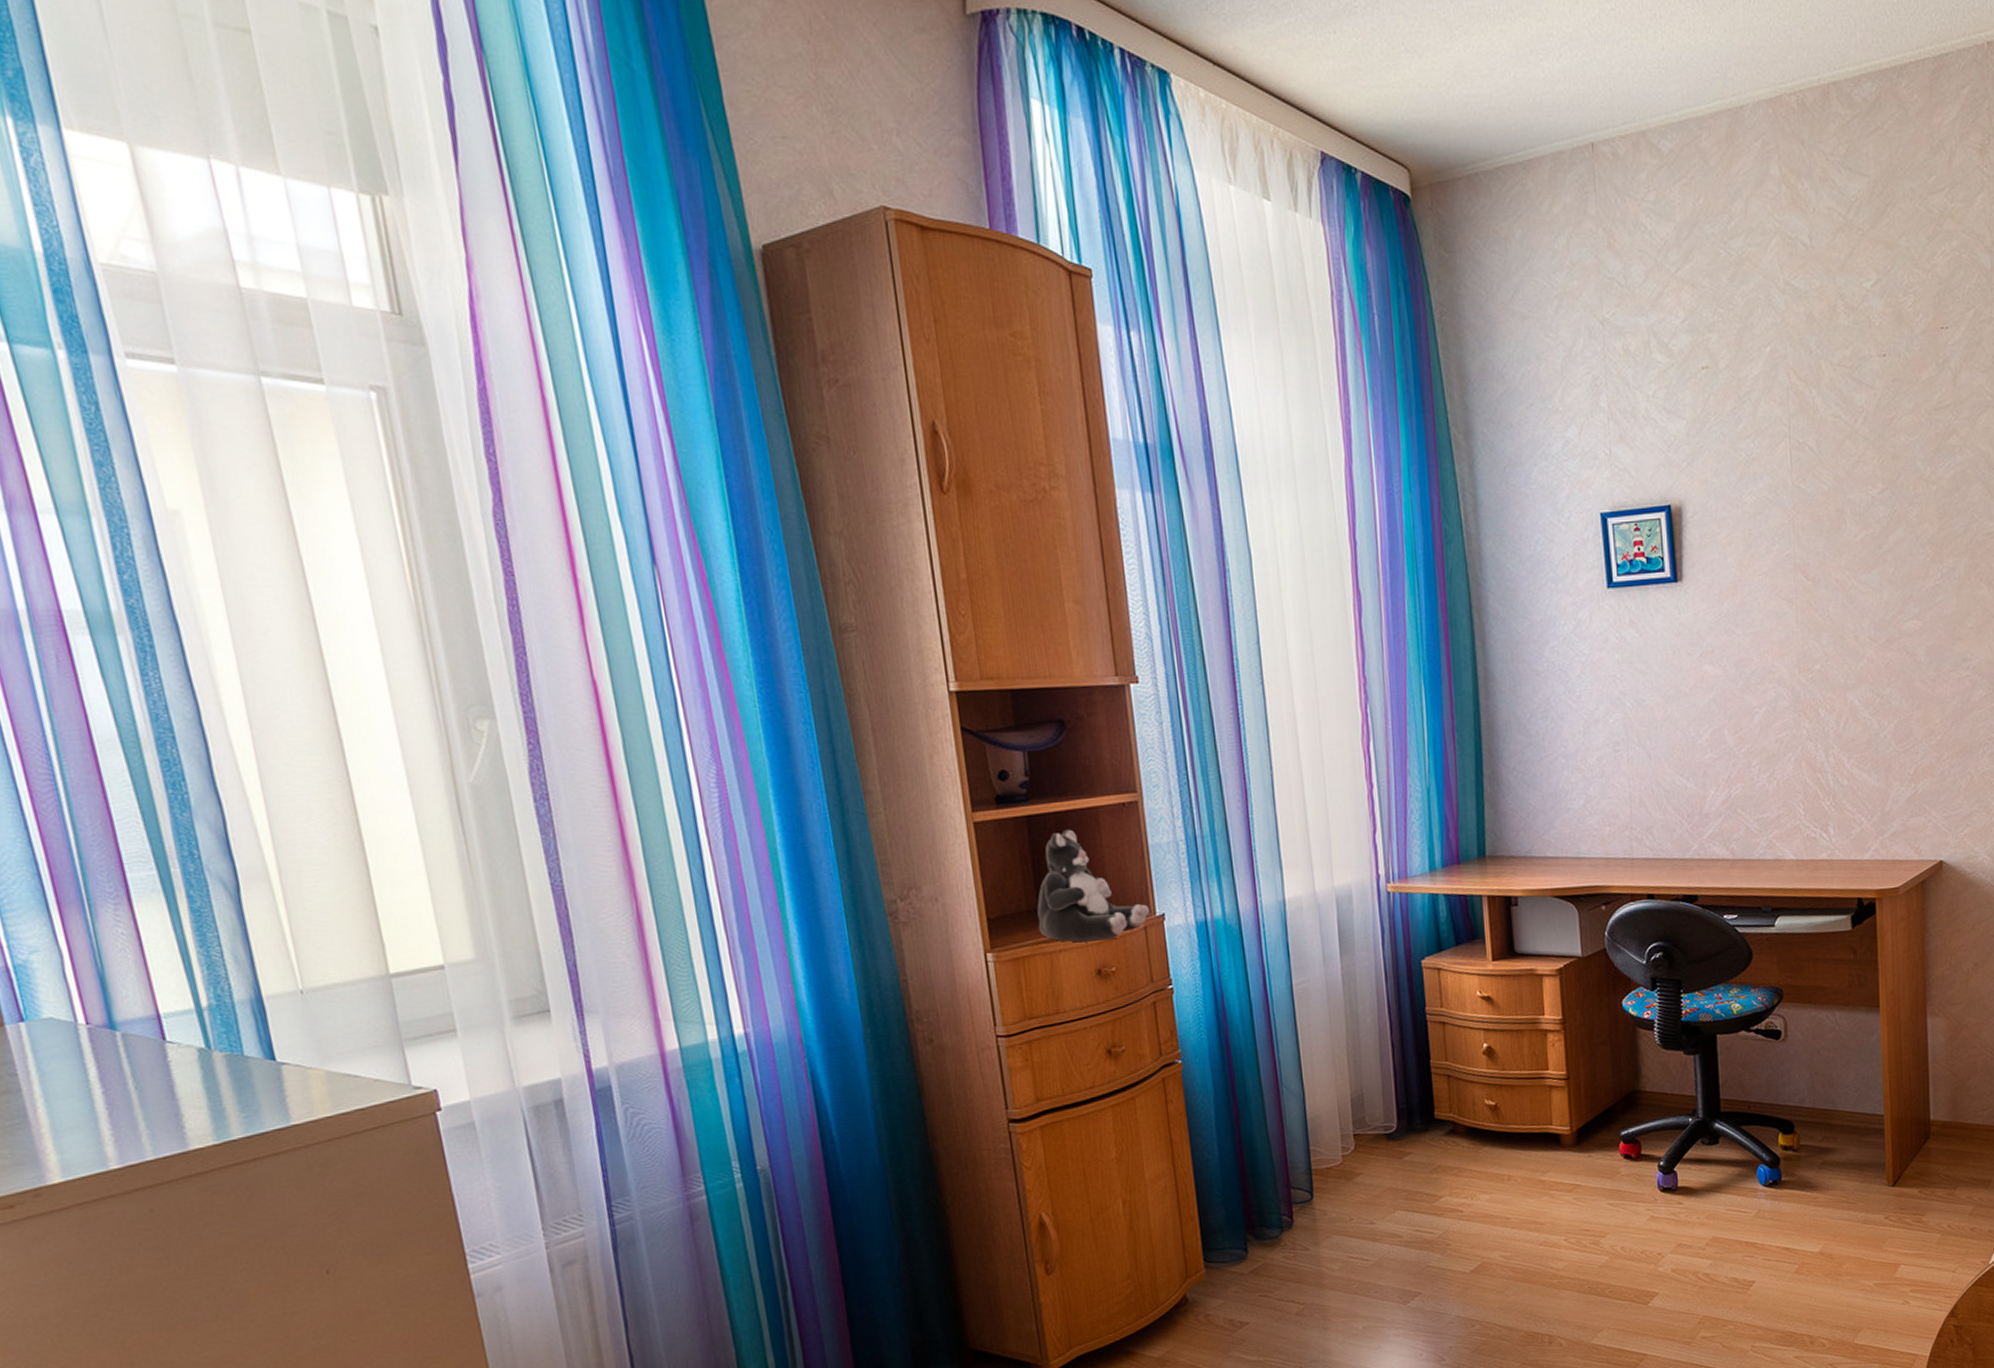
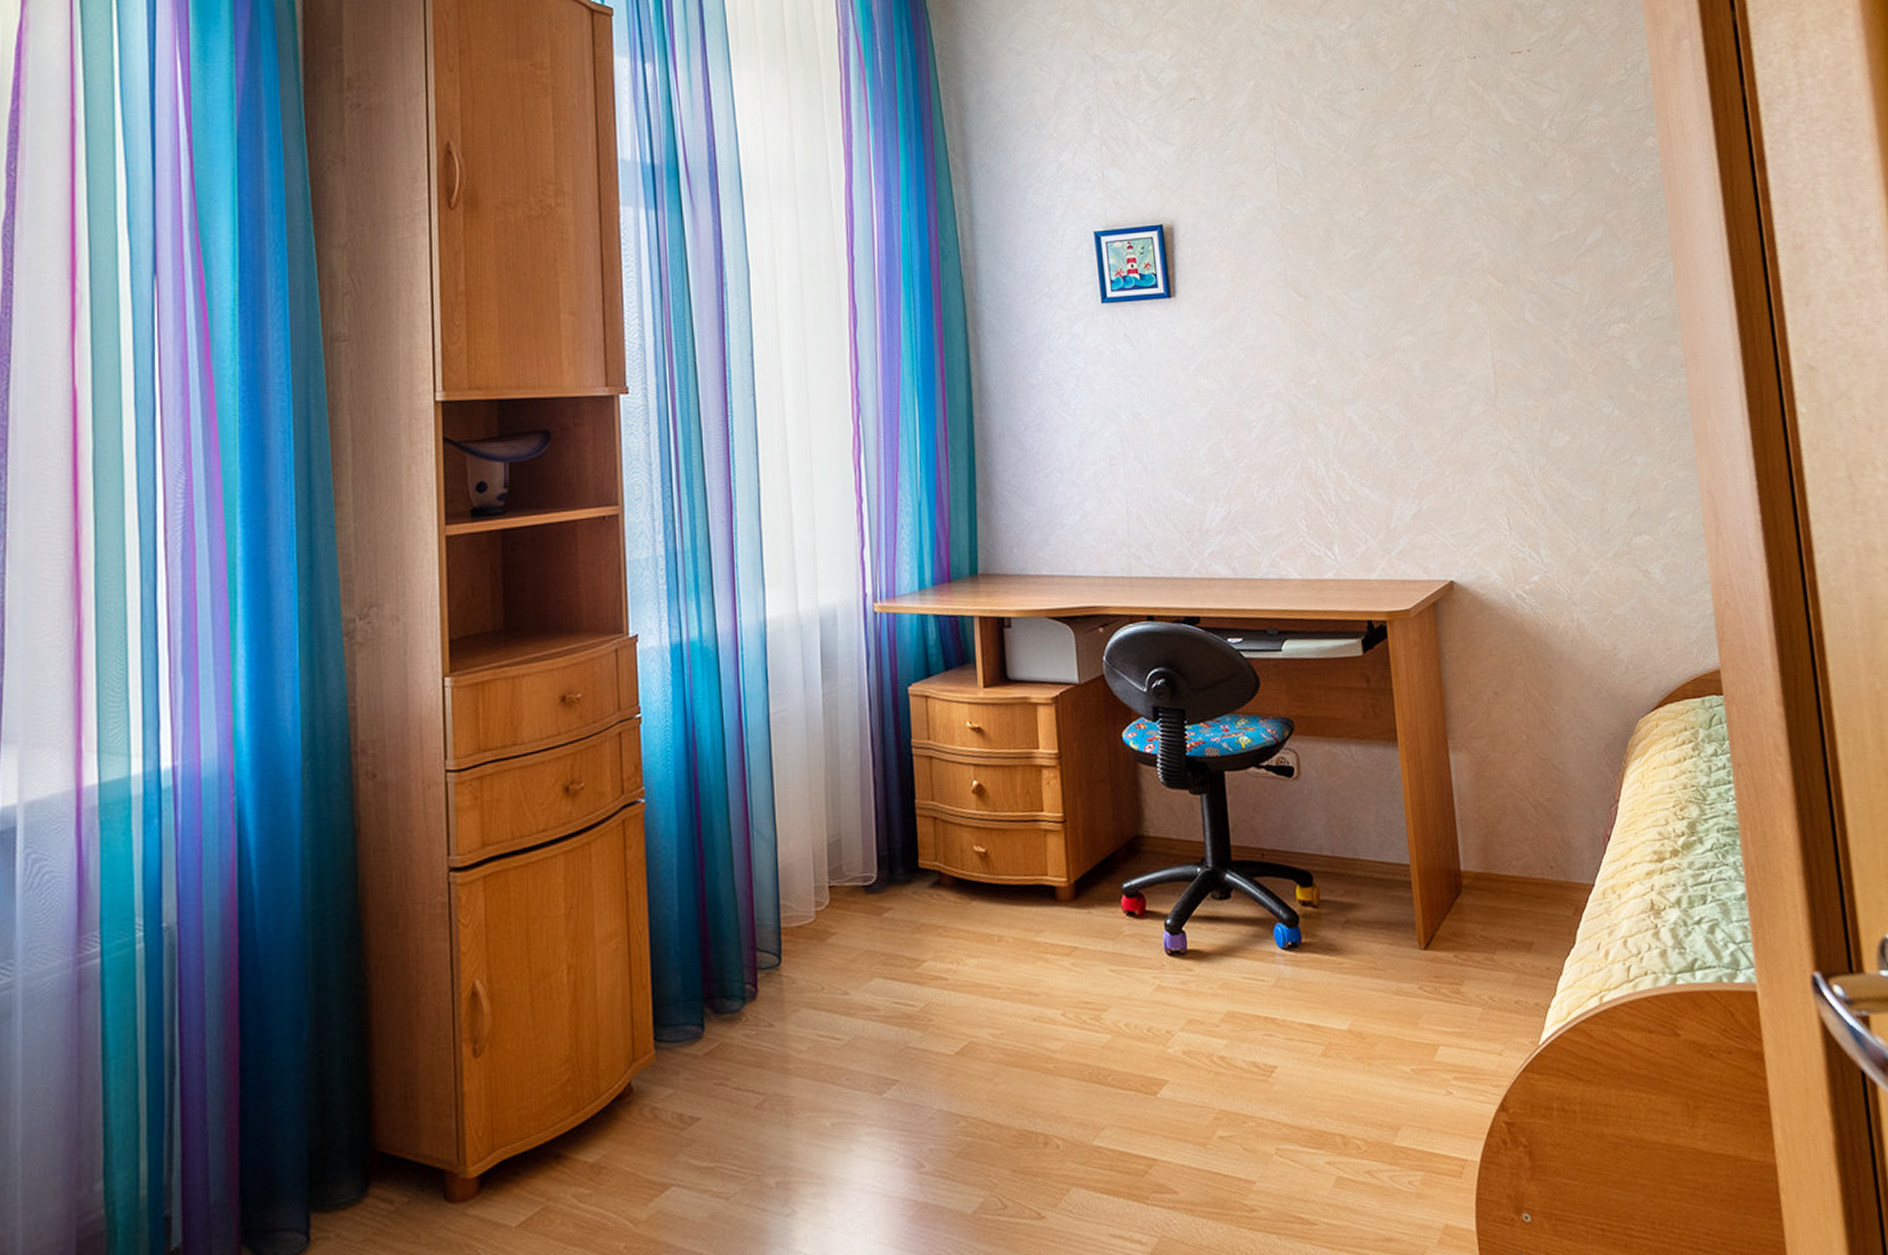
plush toy: present [1037,829,1149,943] -> none [503,543,622,666]

